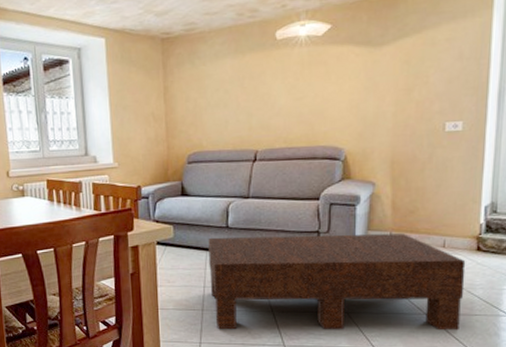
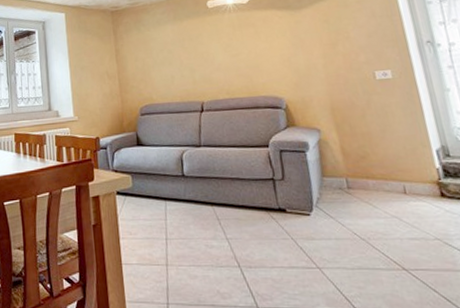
coffee table: present [208,233,466,331] -> none [166,180,448,290]

